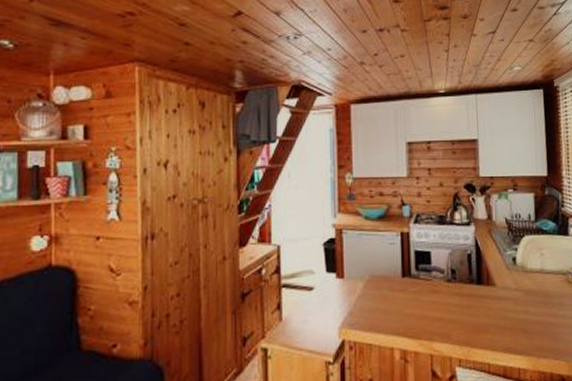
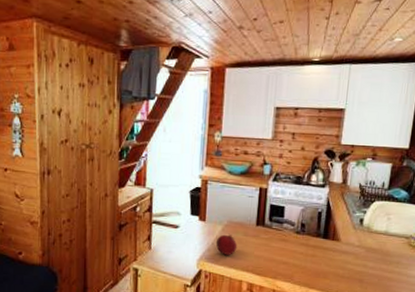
fruit: none [358,290,384,318] -> present [215,233,238,255]

